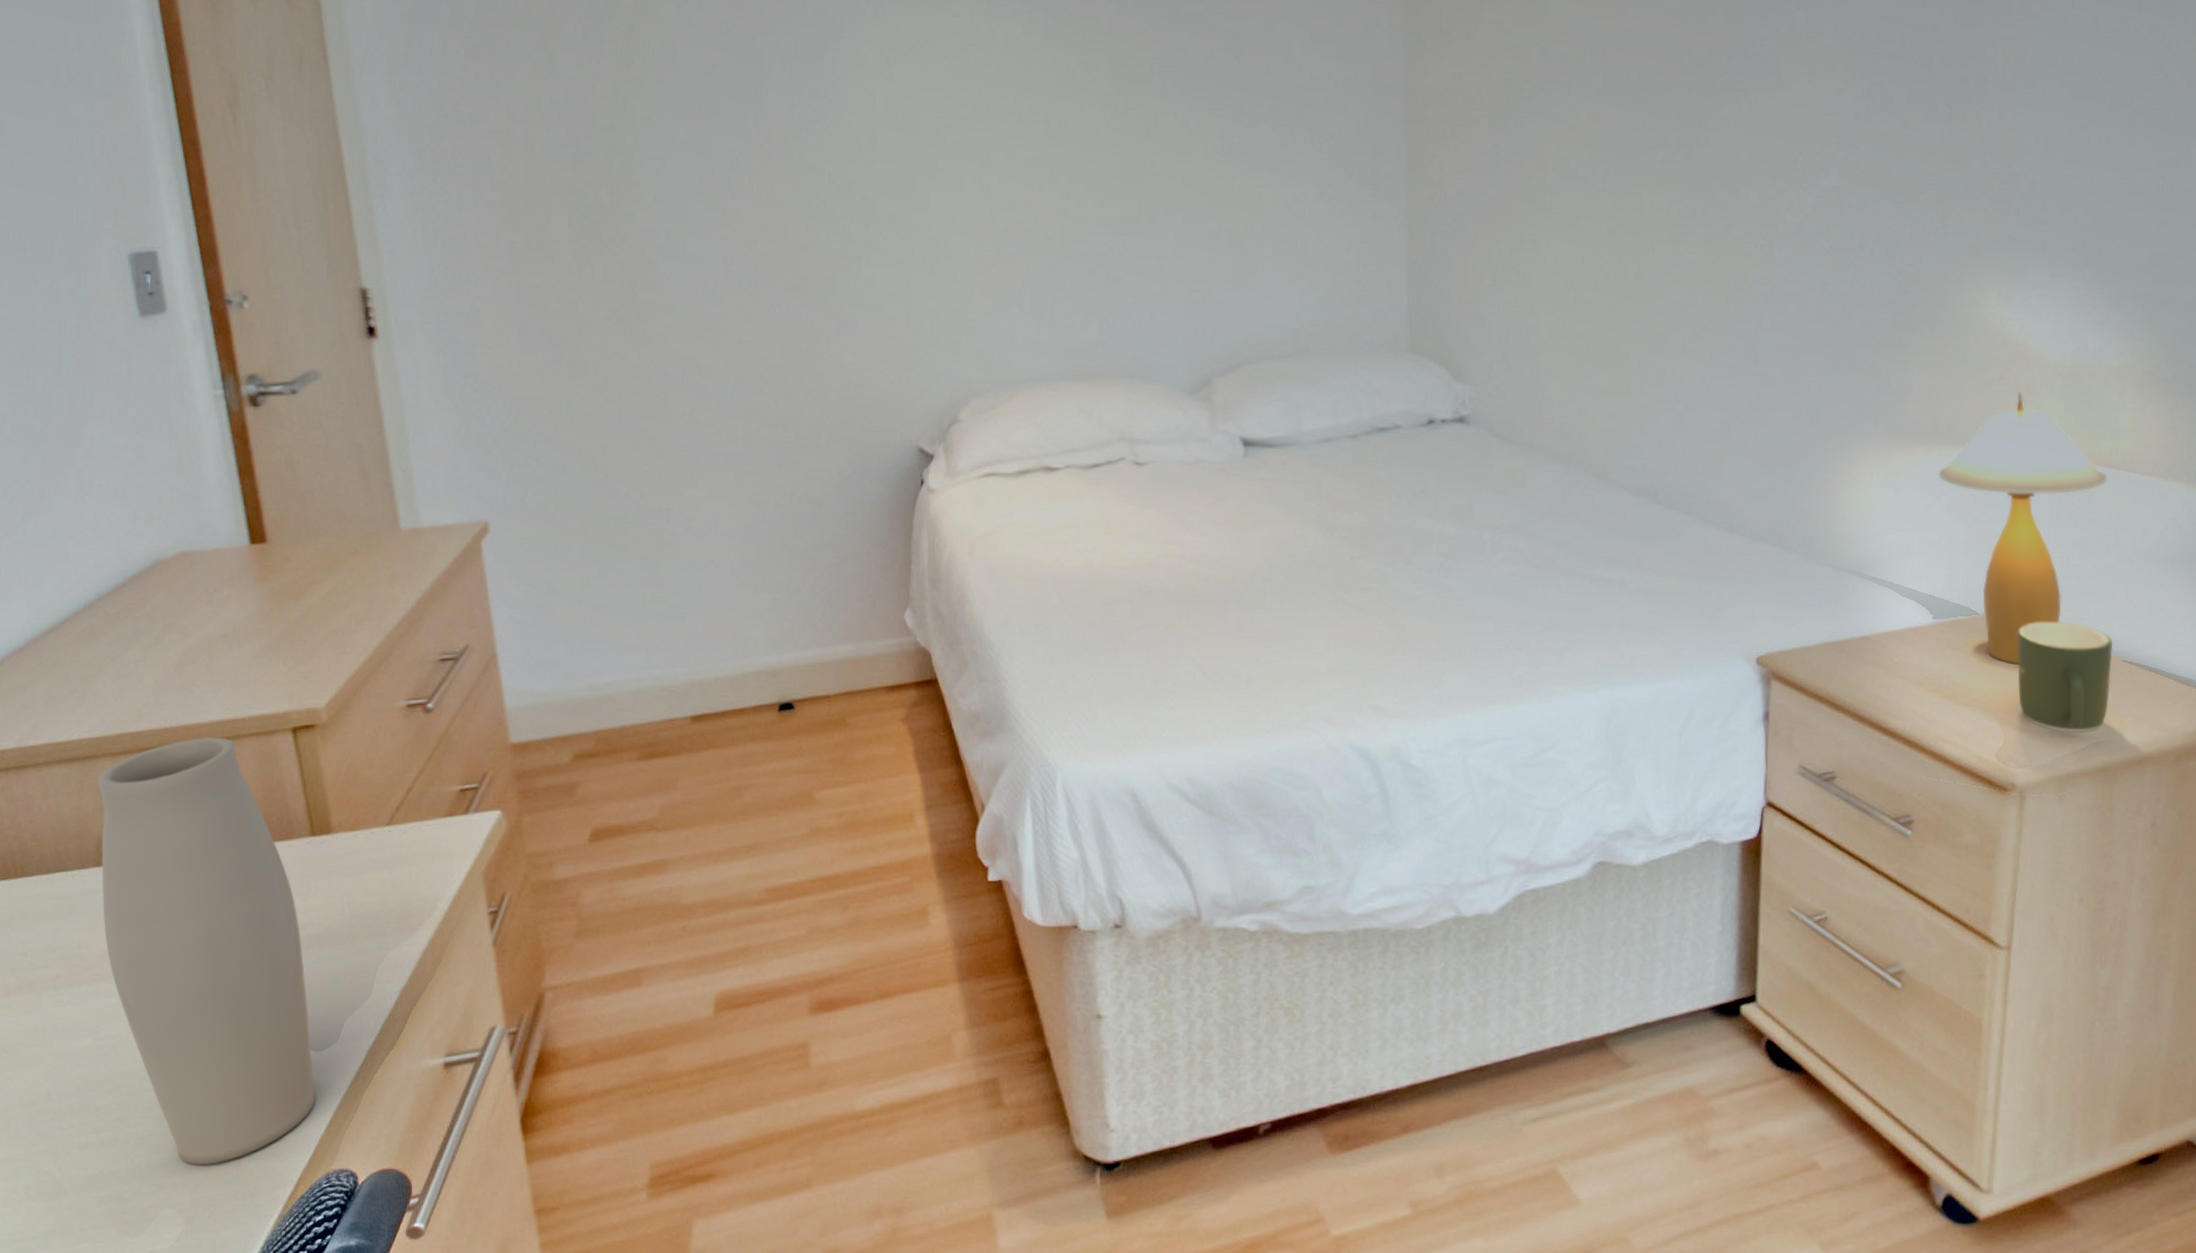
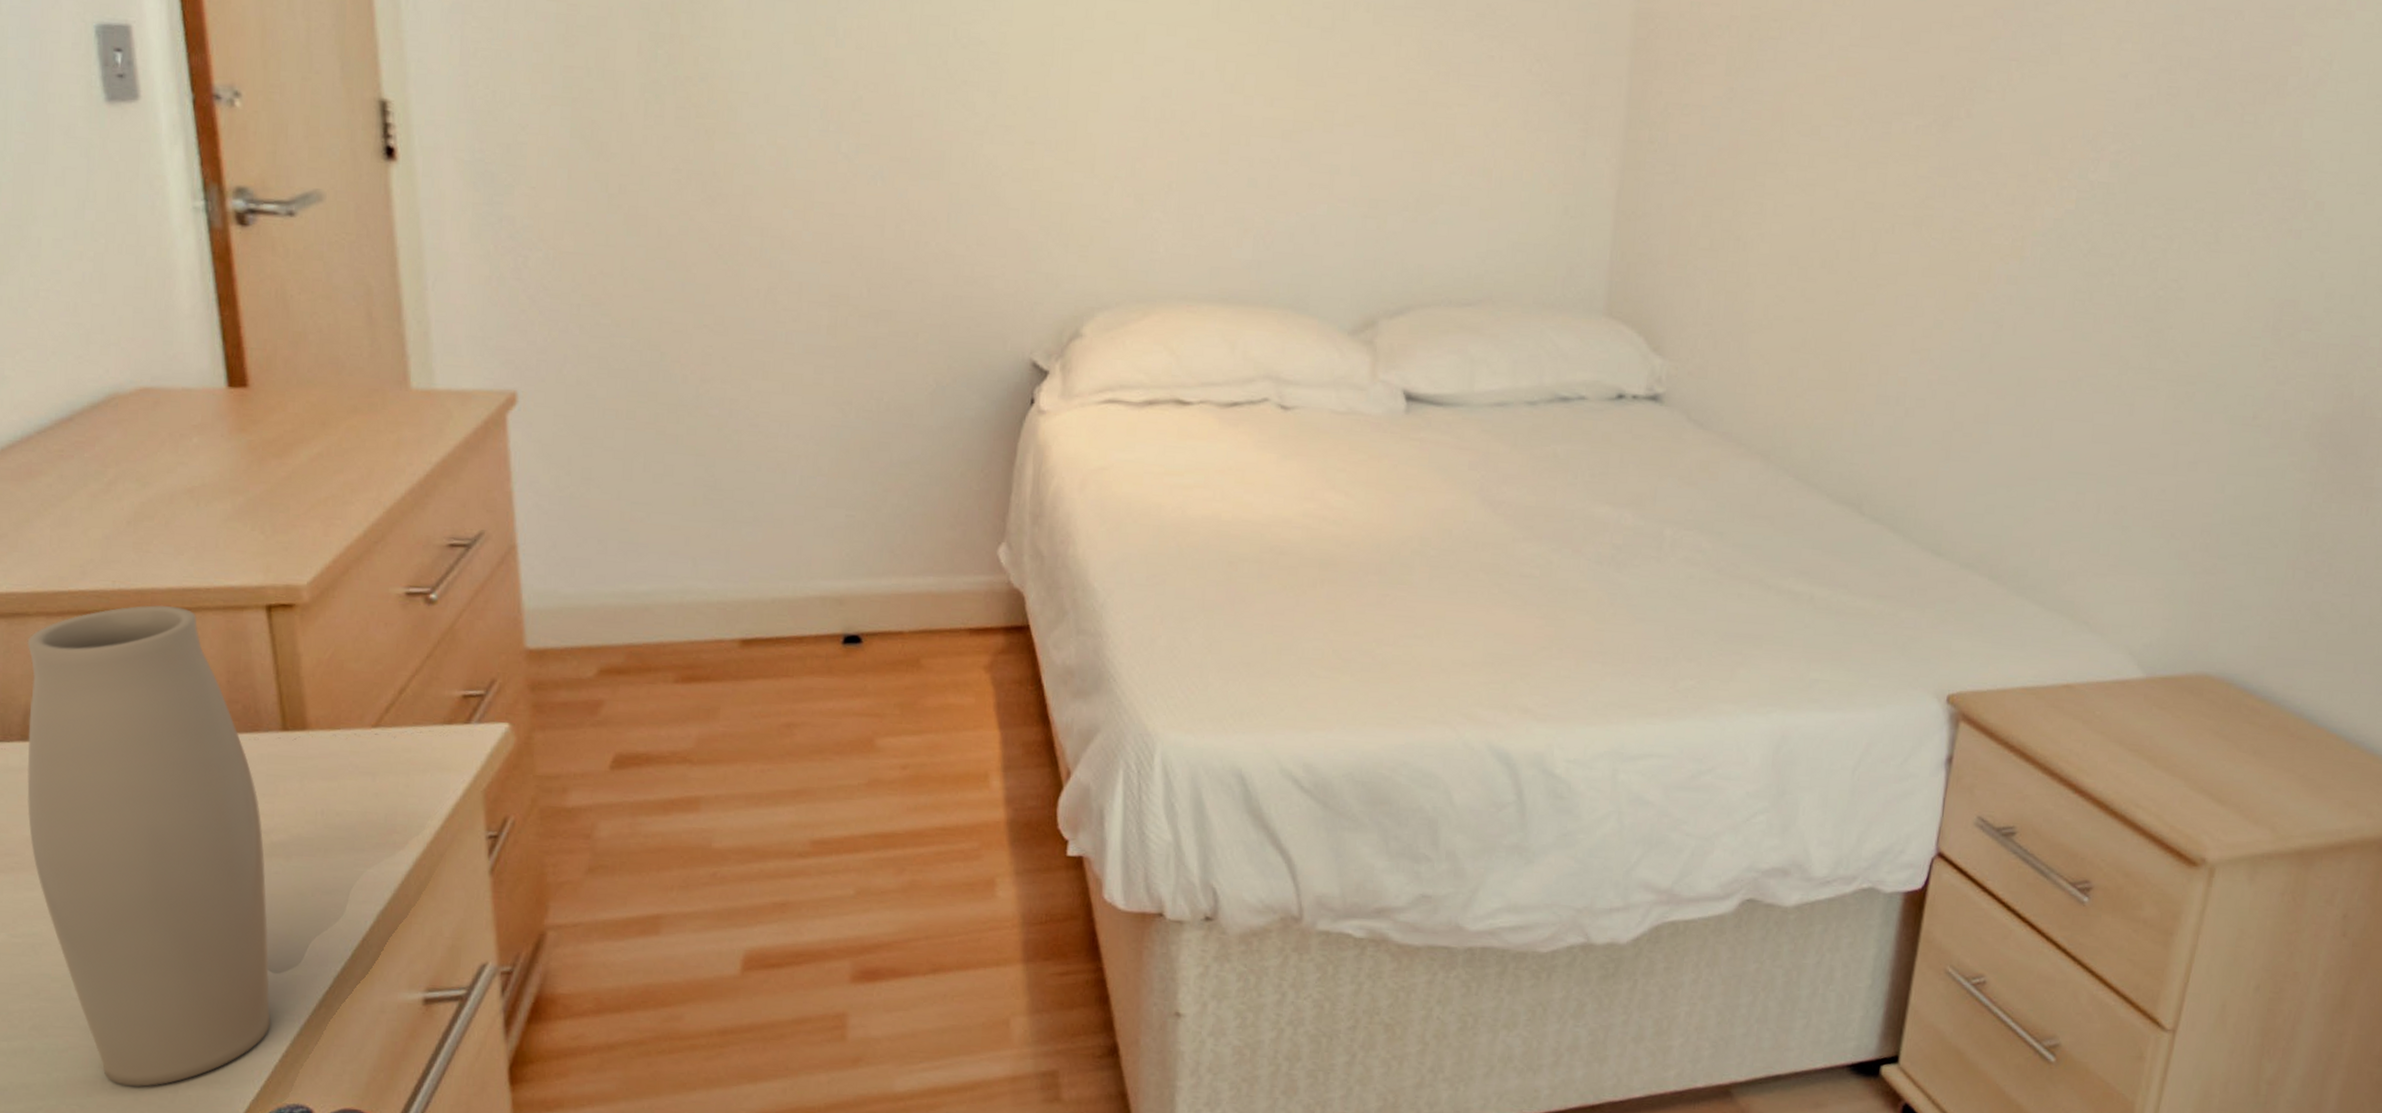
table lamp: present [1938,392,2109,665] -> none [2171,436,2354,732]
mug: present [2017,621,2113,733] -> none [2223,688,2331,812]

